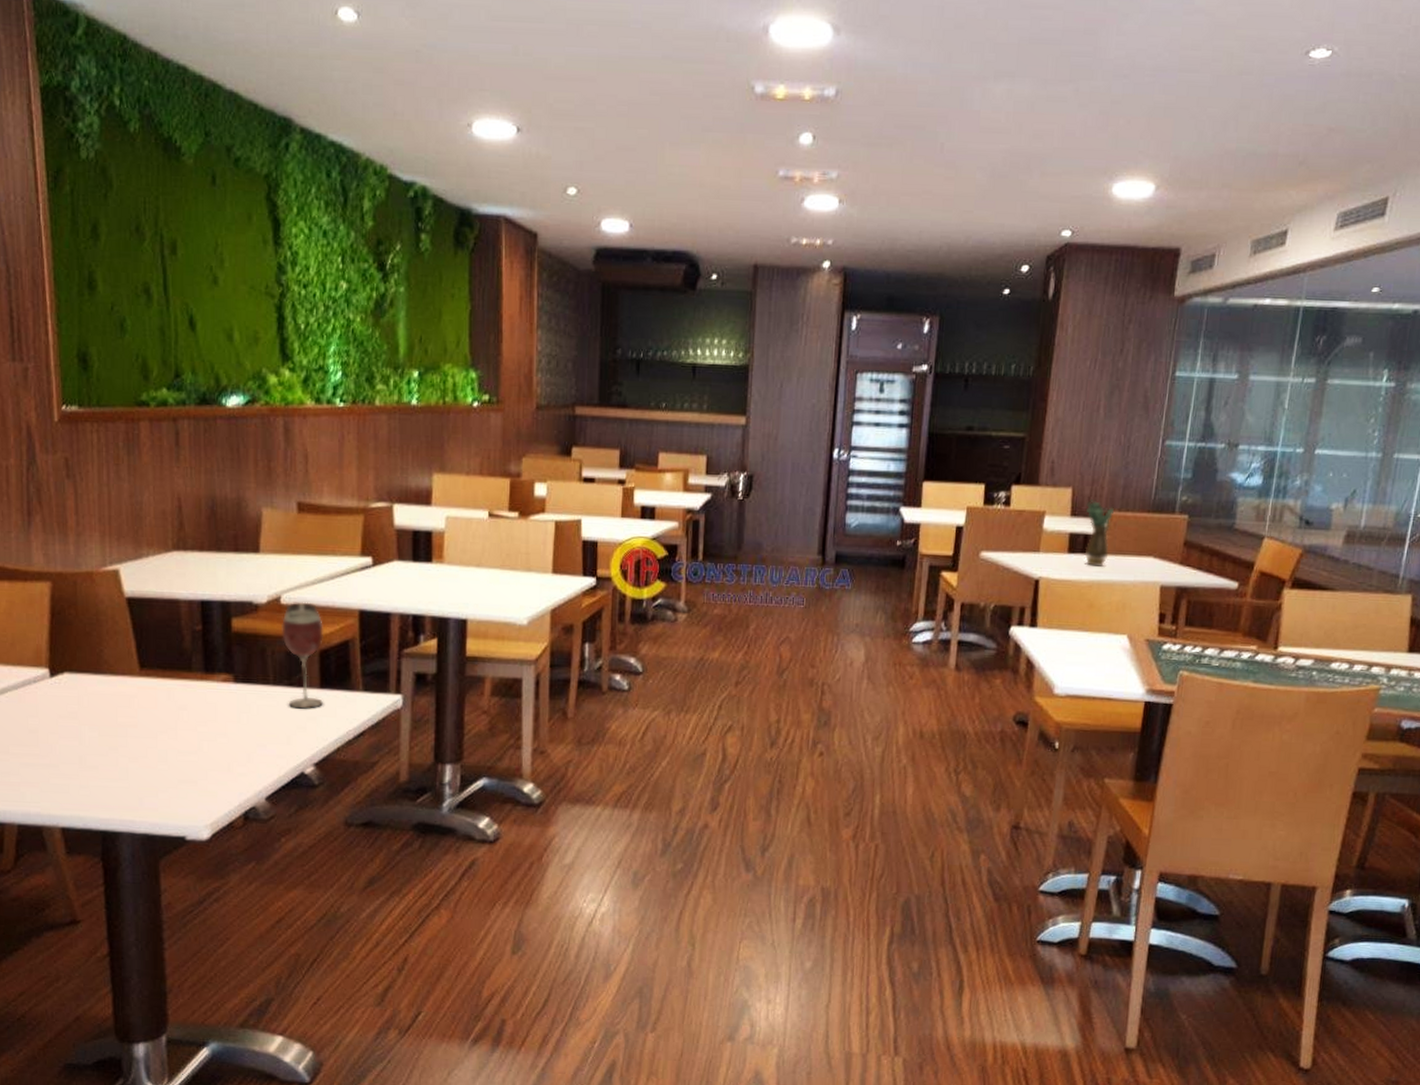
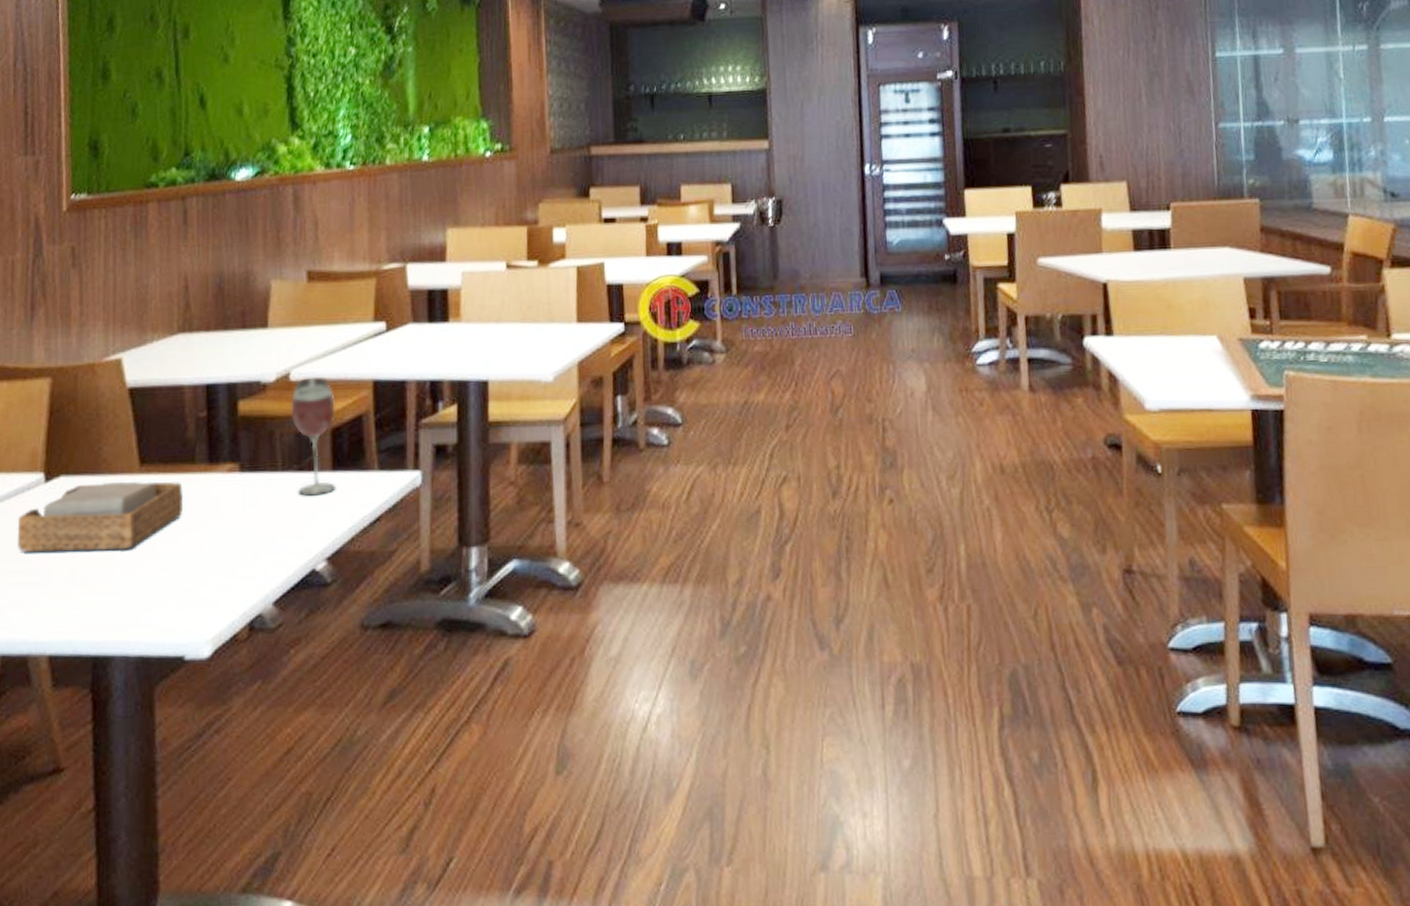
napkin holder: none [26,681,182,743] -> present [17,481,184,552]
vase: present [1085,498,1115,567] -> none [1144,190,1179,263]

